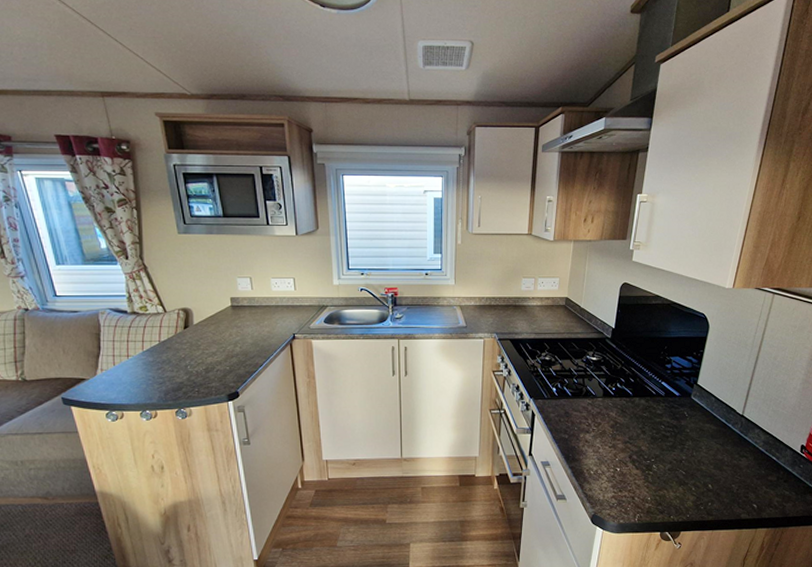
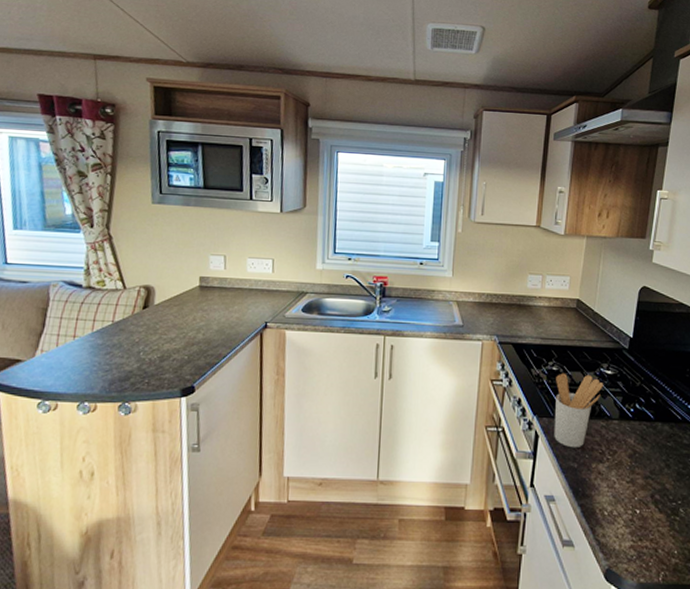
utensil holder: none [548,361,589,423] -> present [554,373,603,449]

